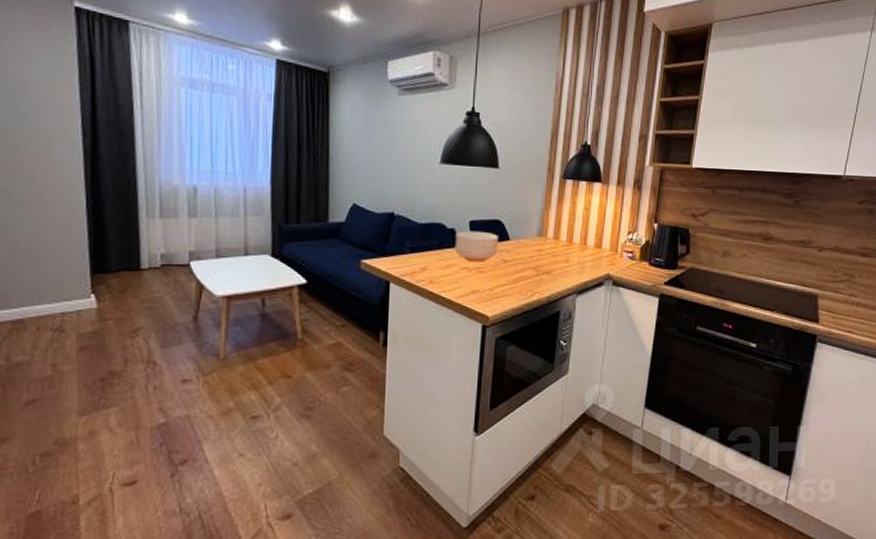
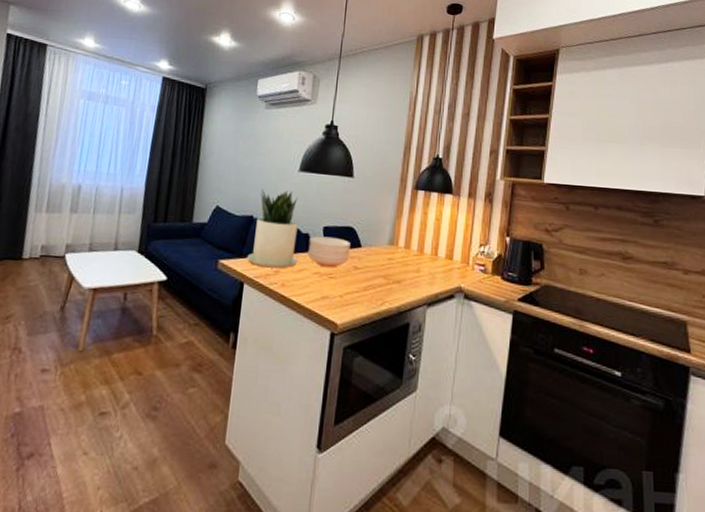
planter: none [391,183,444,266] -> present [247,189,298,269]

